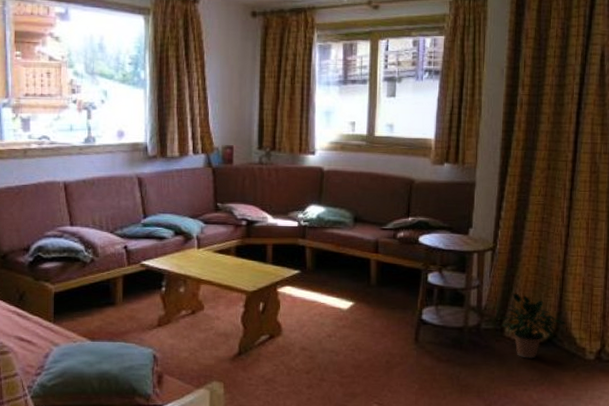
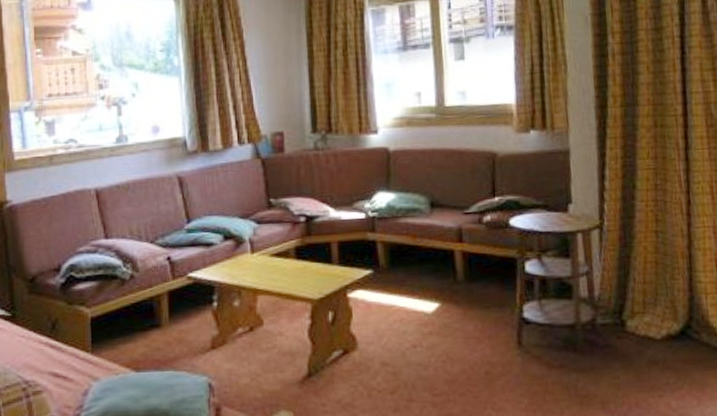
potted plant: present [498,294,567,359] -> none [617,278,703,357]

